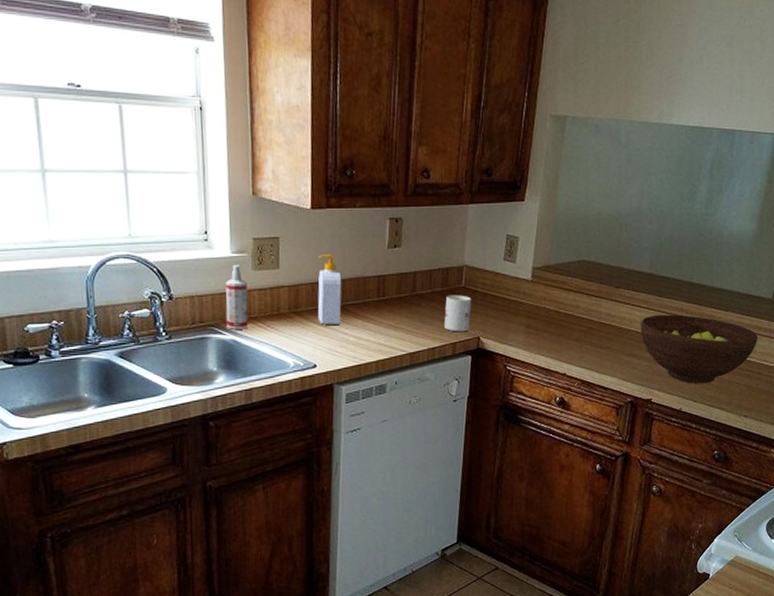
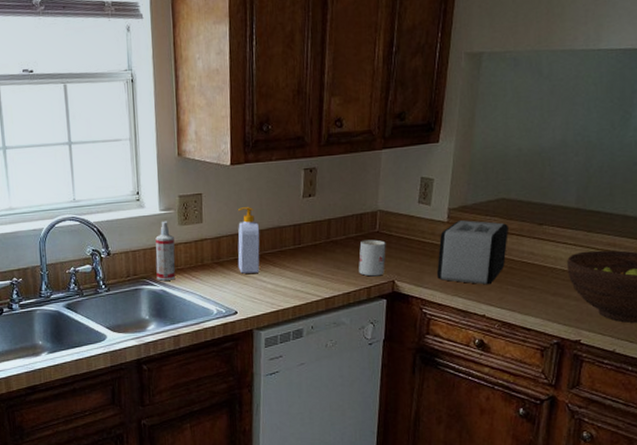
toaster: none [521,280,588,344] -> present [437,220,508,285]

